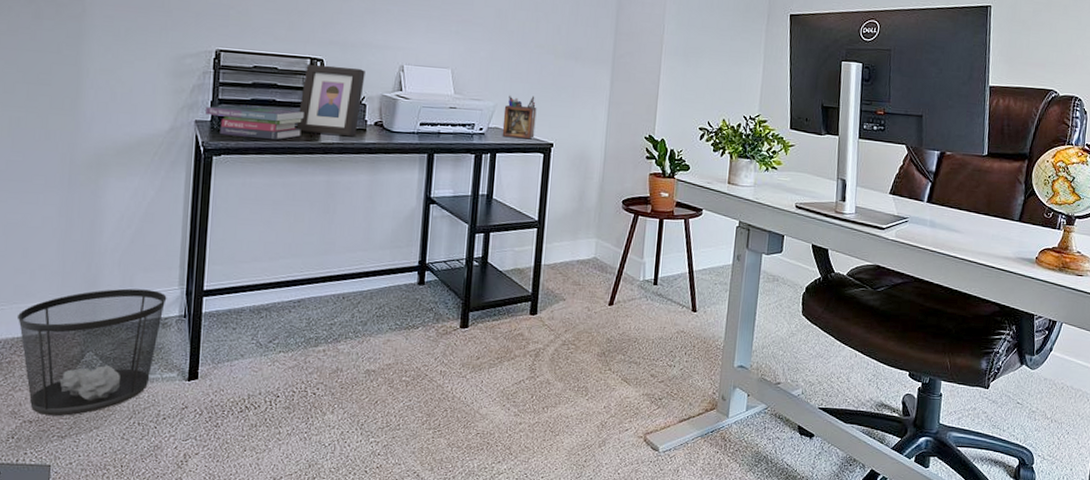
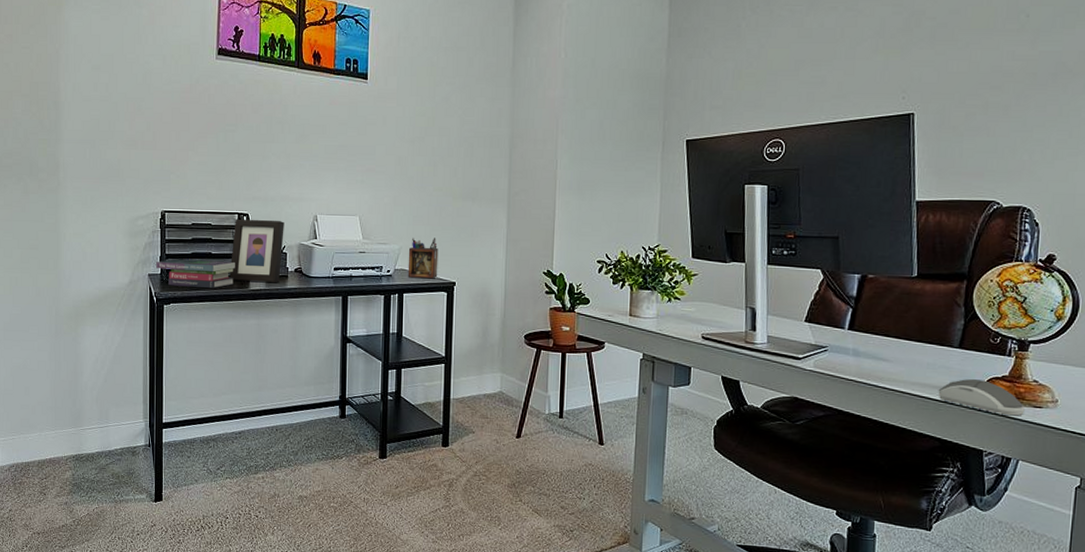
waste bin: present [17,288,167,416] -> none [24,421,135,529]
computer mouse: none [1000,249,1069,283] -> present [938,379,1025,416]

